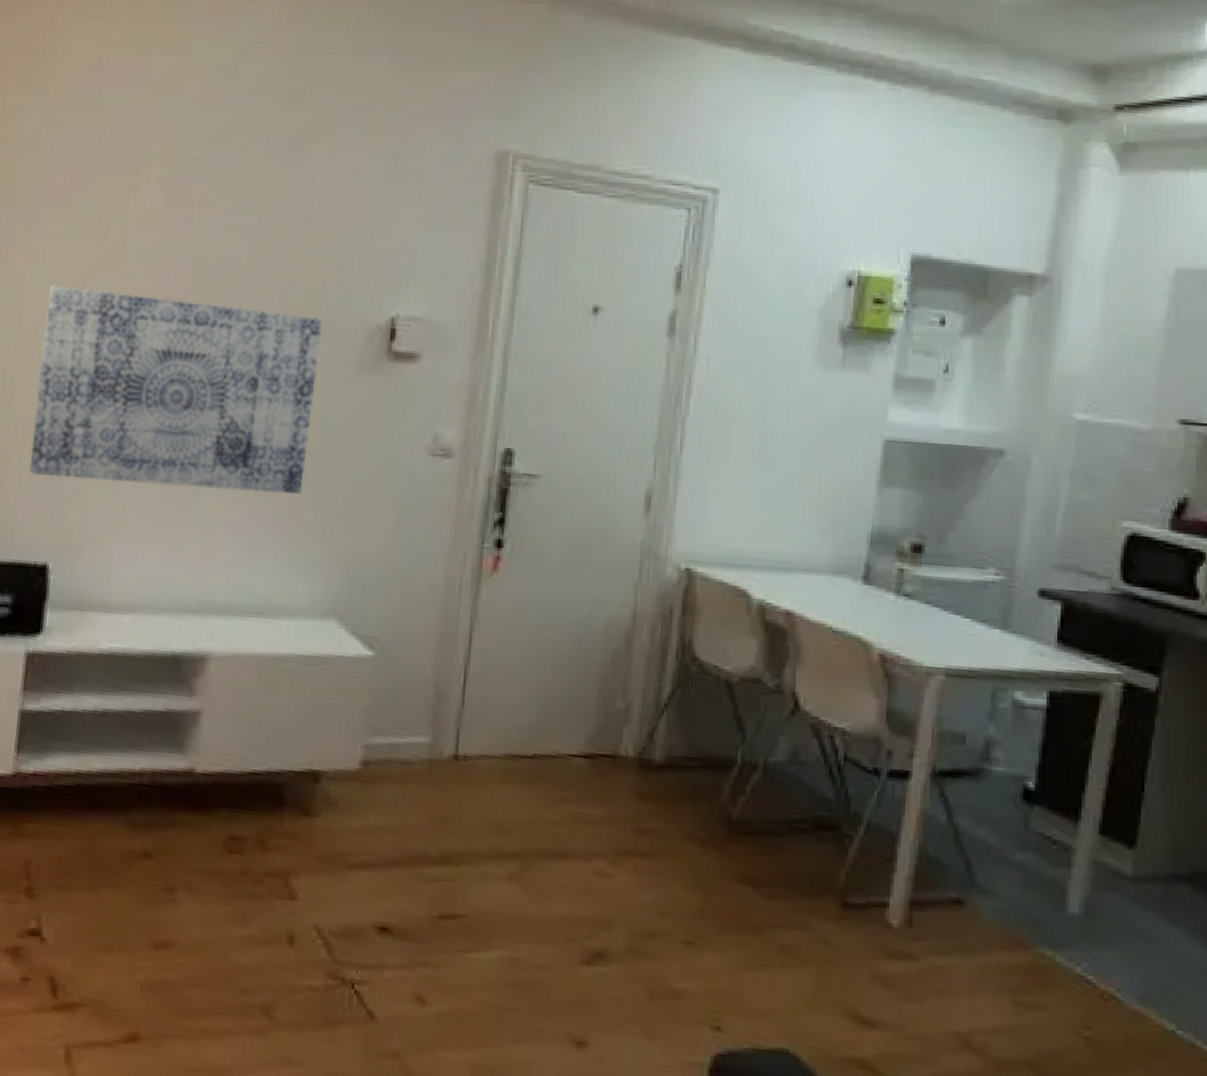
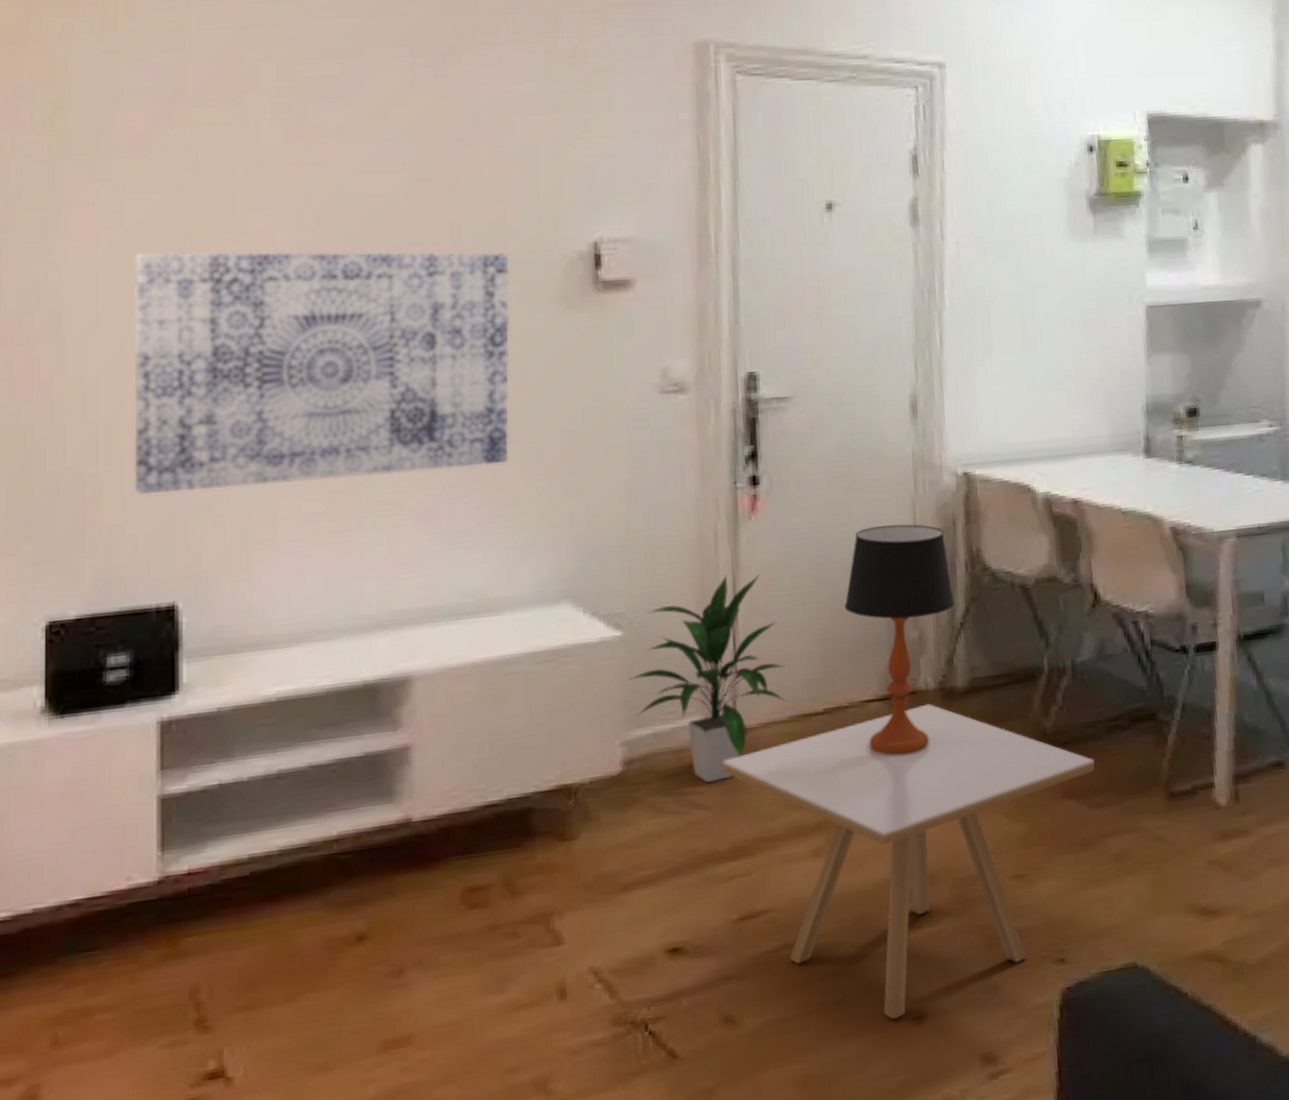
indoor plant: none [374,620,505,796] -> present [629,573,785,783]
side table: none [441,769,774,1039] -> present [722,703,1095,1020]
table lamp: none [562,602,662,811] -> present [844,524,955,756]

